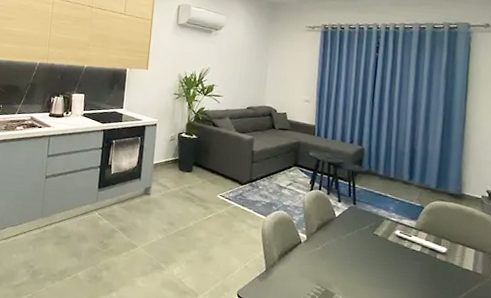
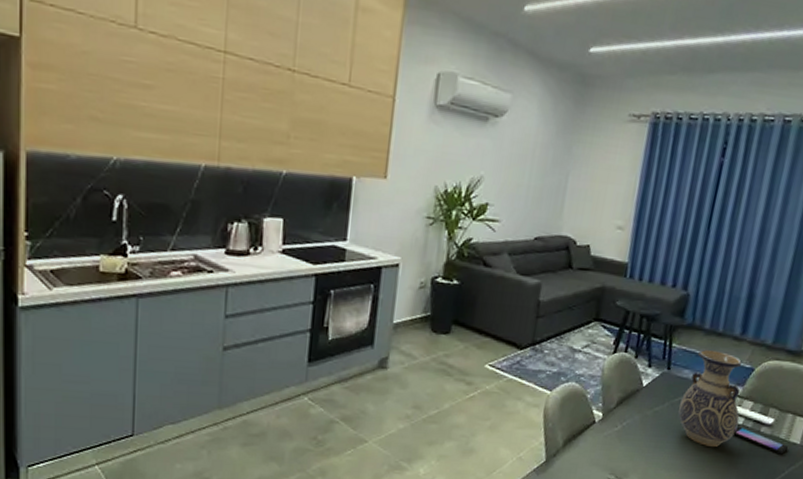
vase: none [366,190,417,268] -> present [678,349,742,447]
smartphone: none [413,252,463,279] -> present [733,426,789,455]

